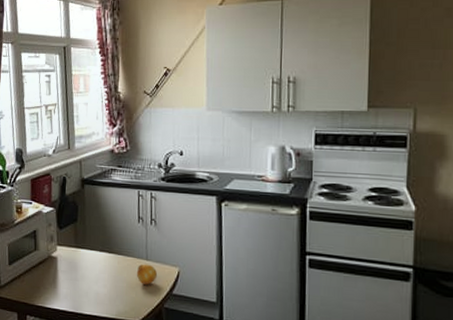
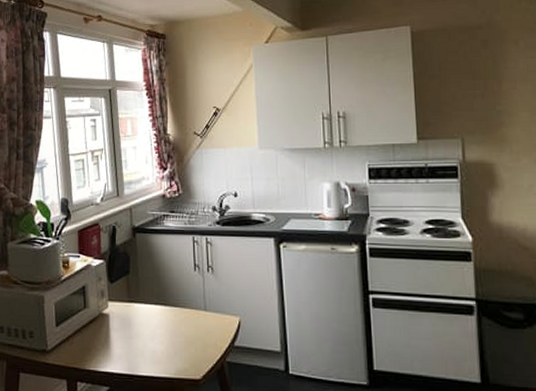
fruit: present [136,264,157,285] -> none [195,315,217,338]

